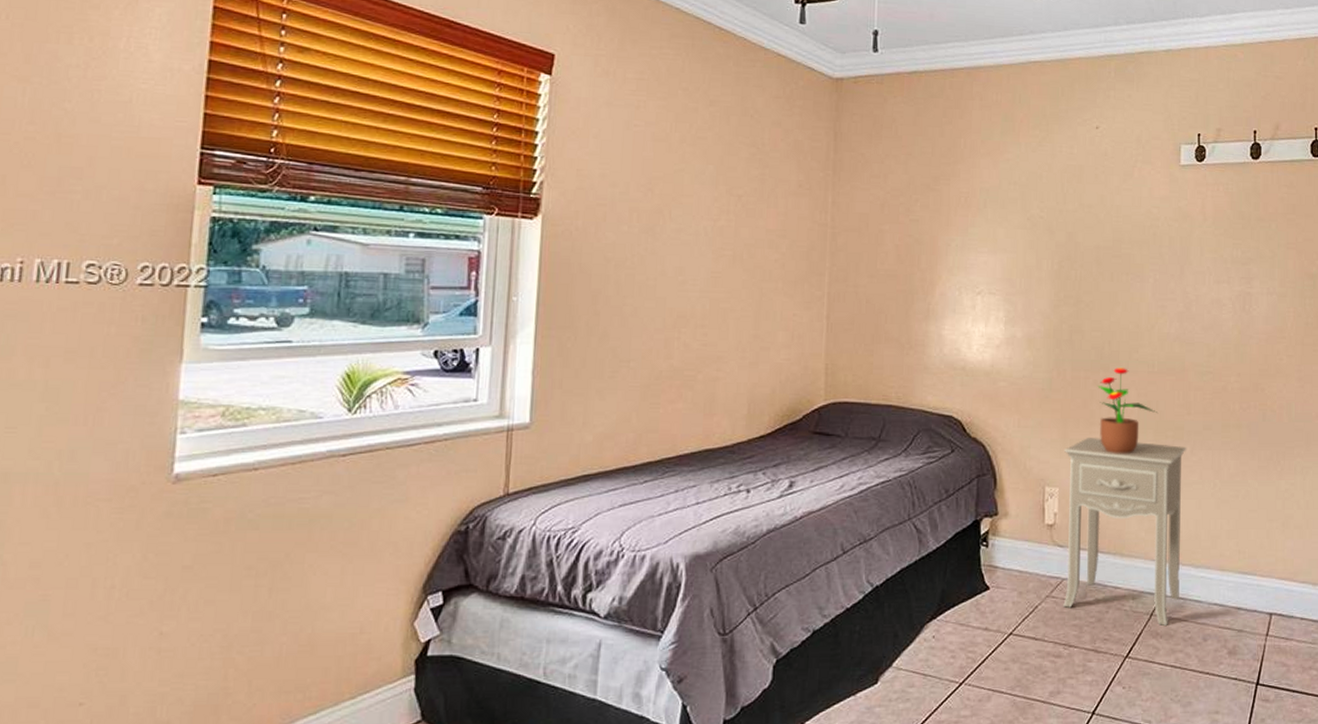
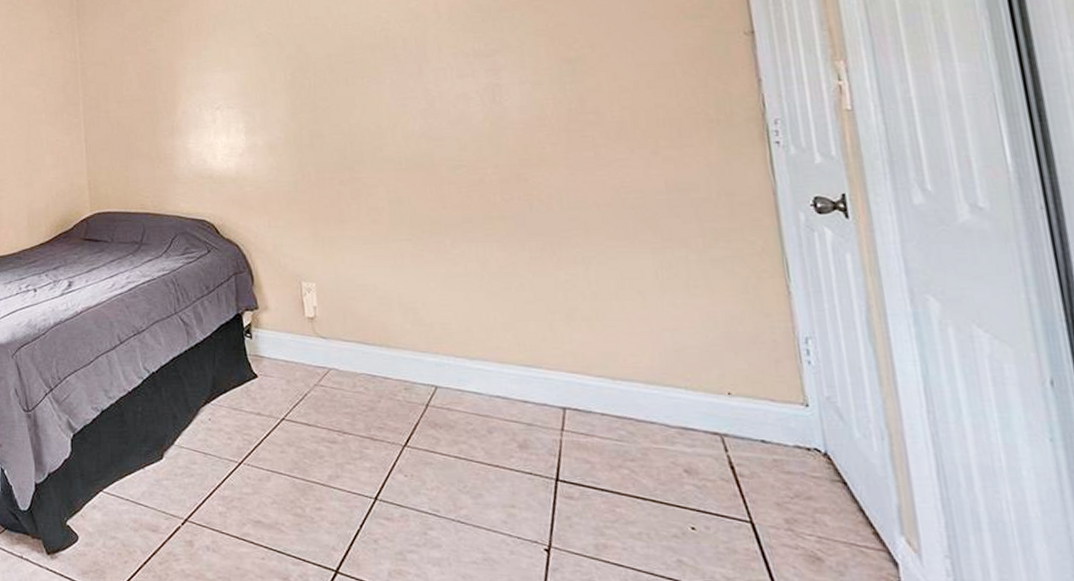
nightstand: present [1063,438,1187,625] -> none [316,235,456,416]
potted flower: present [1097,368,1159,454] -> none [344,167,411,250]

